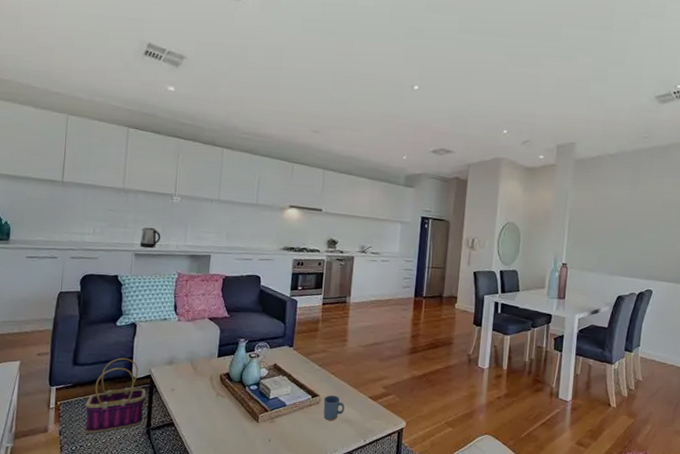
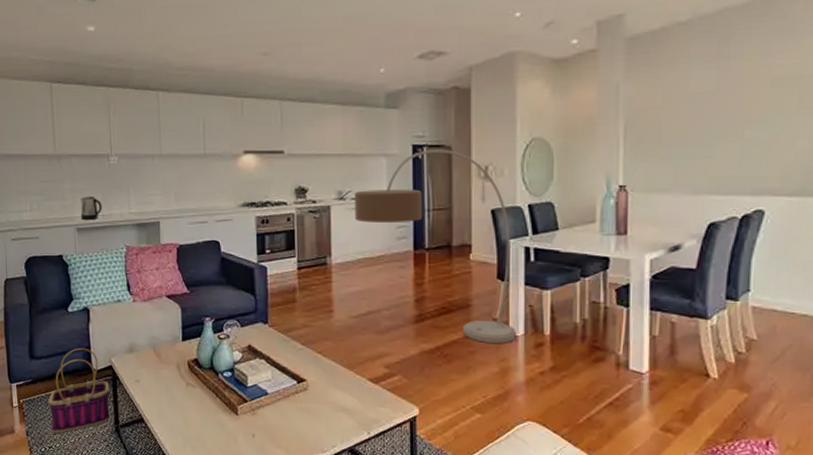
mug: present [323,395,345,421] -> none [312,379,340,410]
floor lamp: none [372,221,486,374] -> present [354,149,515,344]

